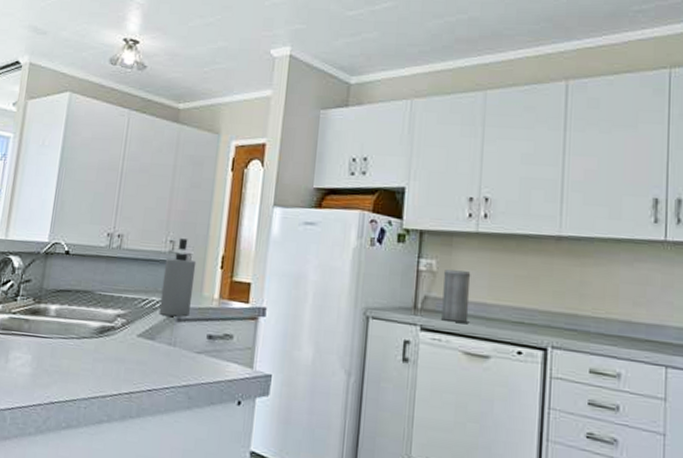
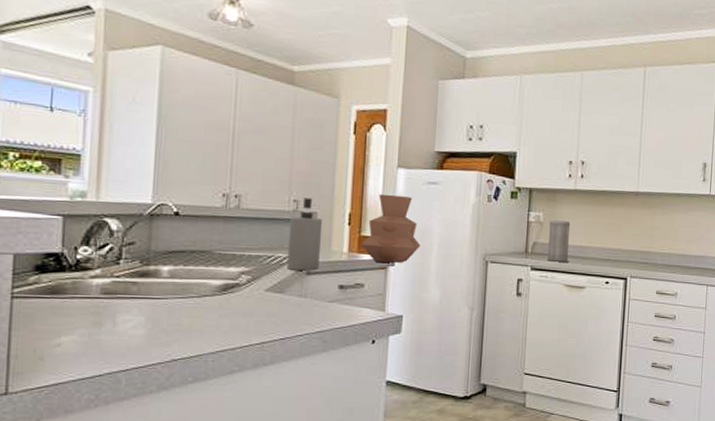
vase: none [231,235,295,315] -> present [360,193,421,264]

